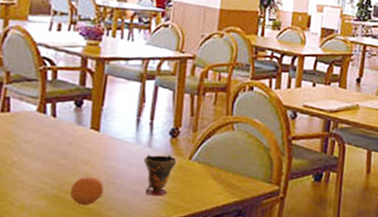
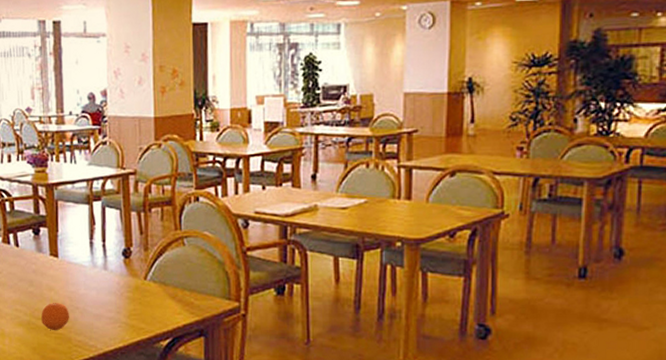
cup: present [143,155,177,196] -> none [102,276,133,319]

